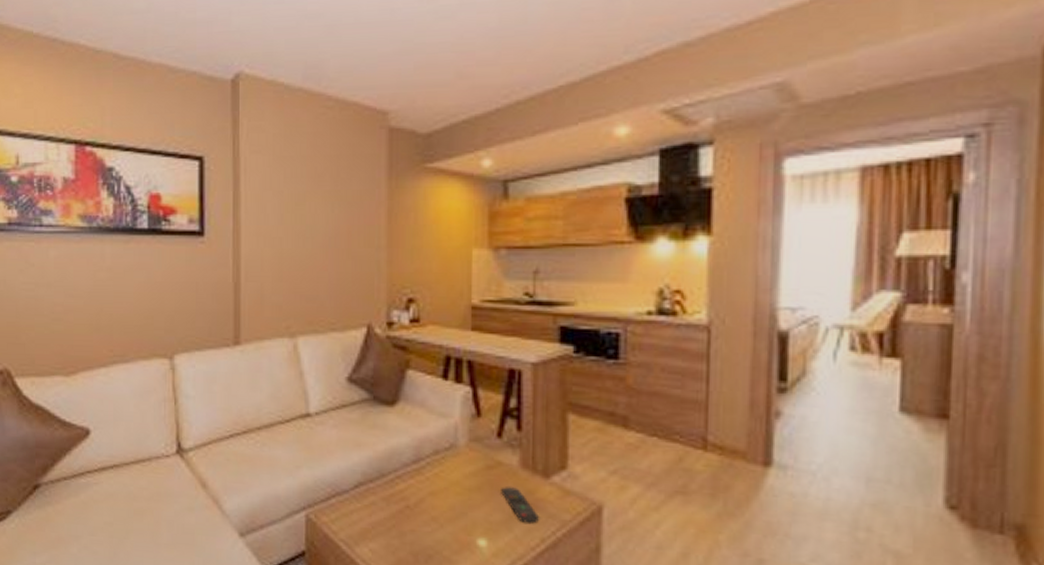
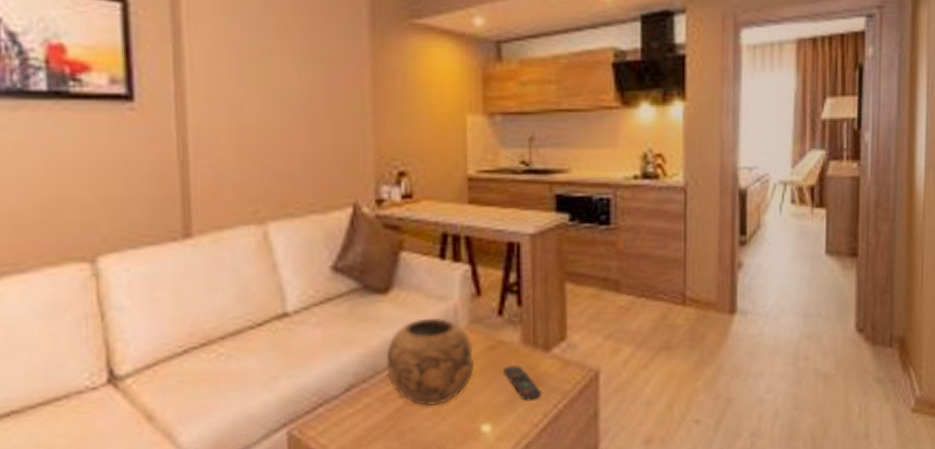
decorative bowl: none [390,431,473,513] -> present [385,318,475,406]

